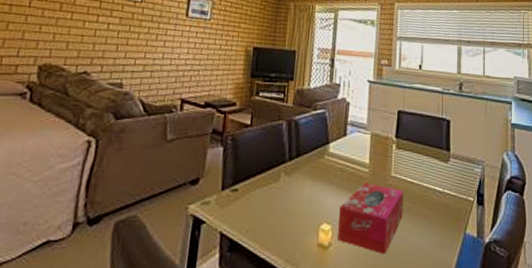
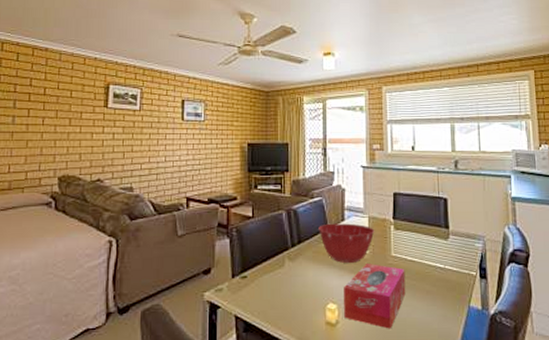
mixing bowl: none [319,138,377,181] -> present [319,223,375,263]

